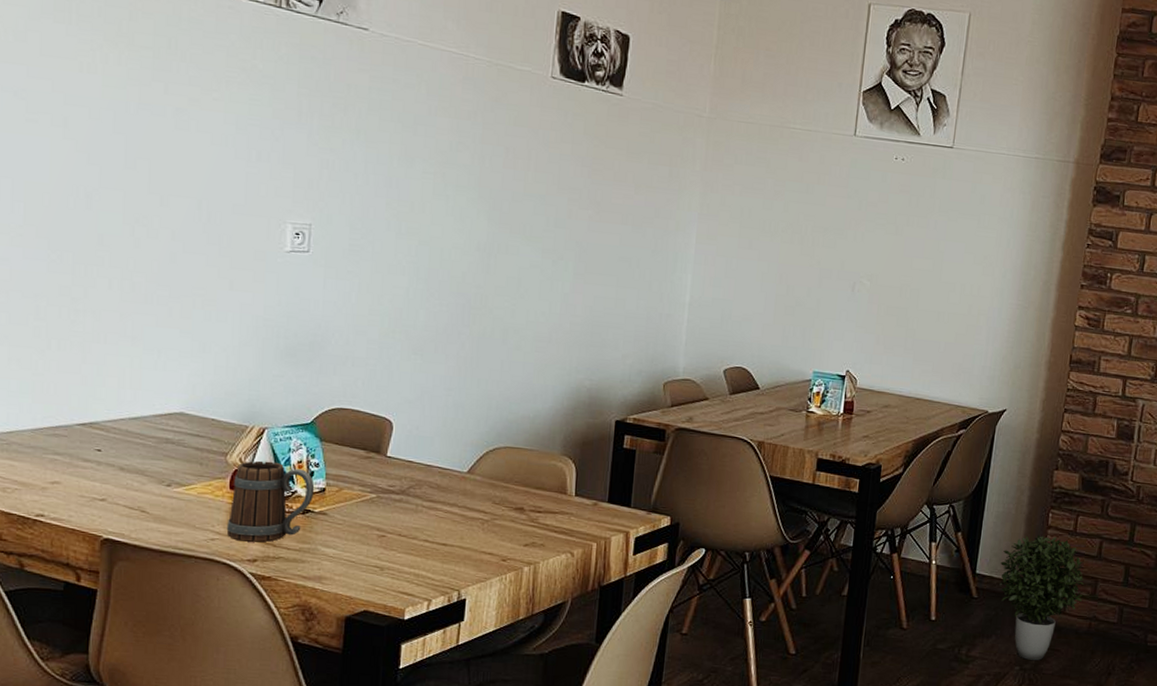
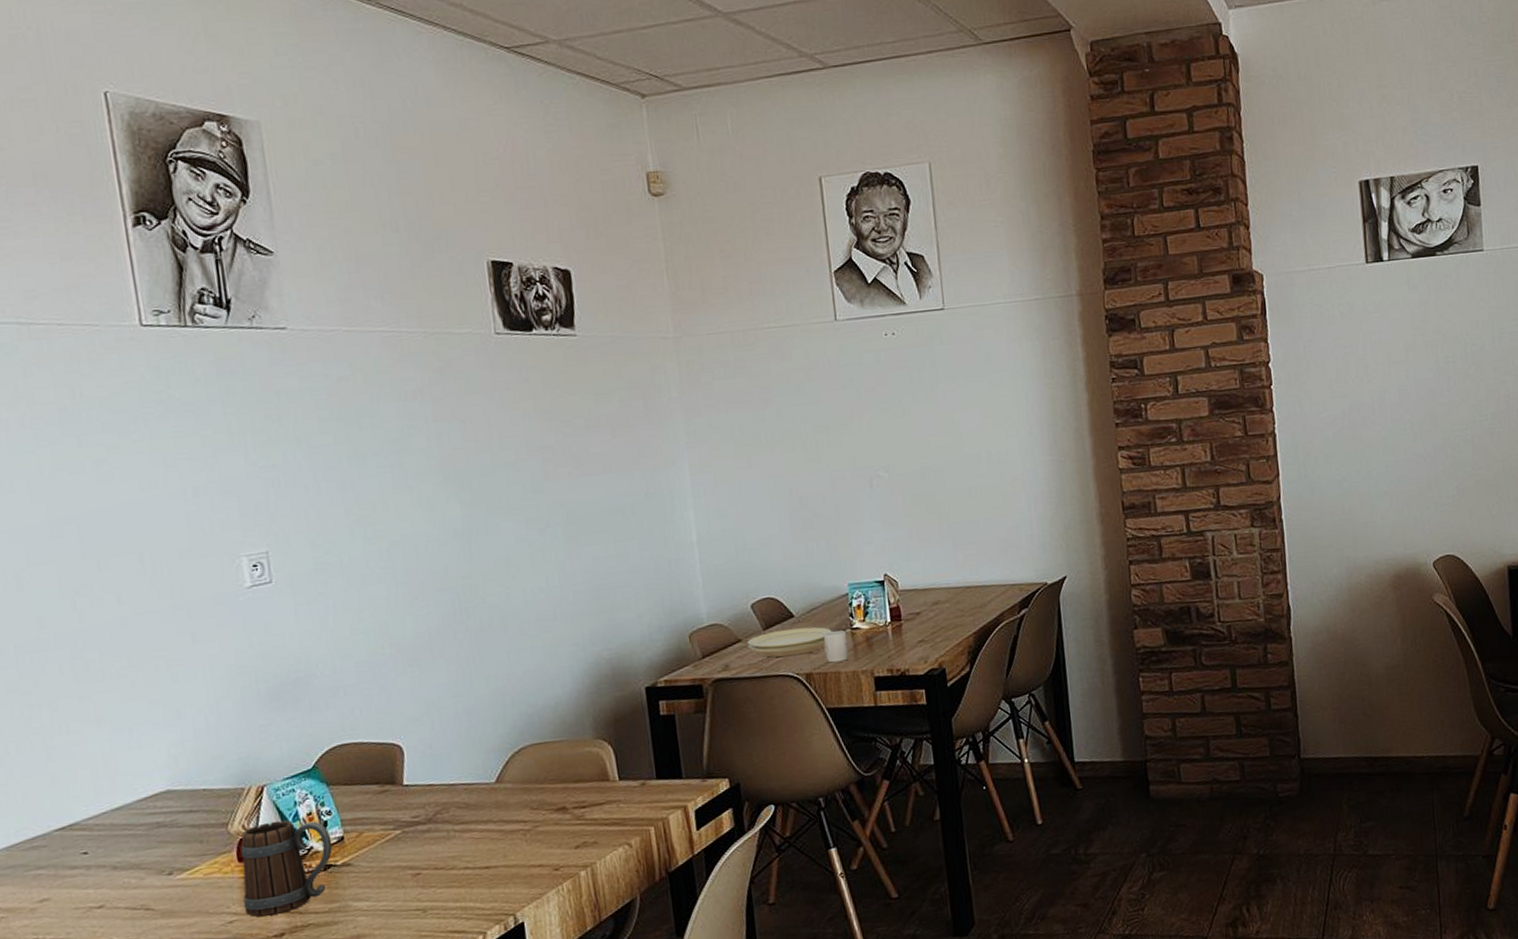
plate: none [713,397,790,424] -> present [747,627,832,658]
mug: none [779,409,802,438] -> present [823,630,849,663]
potted plant: present [998,534,1085,661] -> none [1099,702,1196,844]

